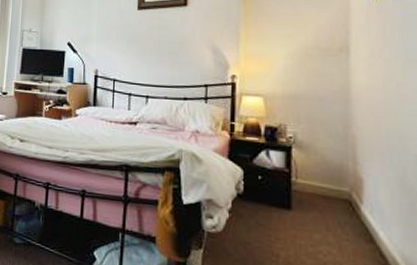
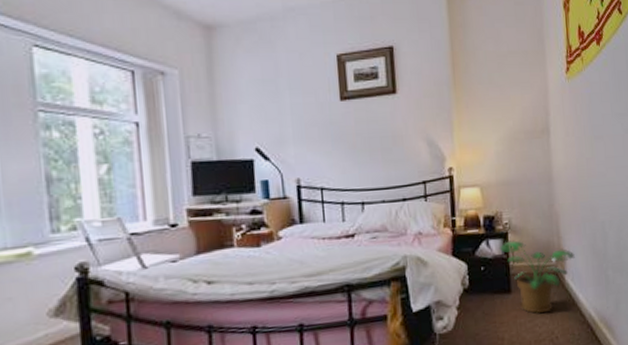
potted plant: none [280,155,376,242] -> present [499,240,575,314]

